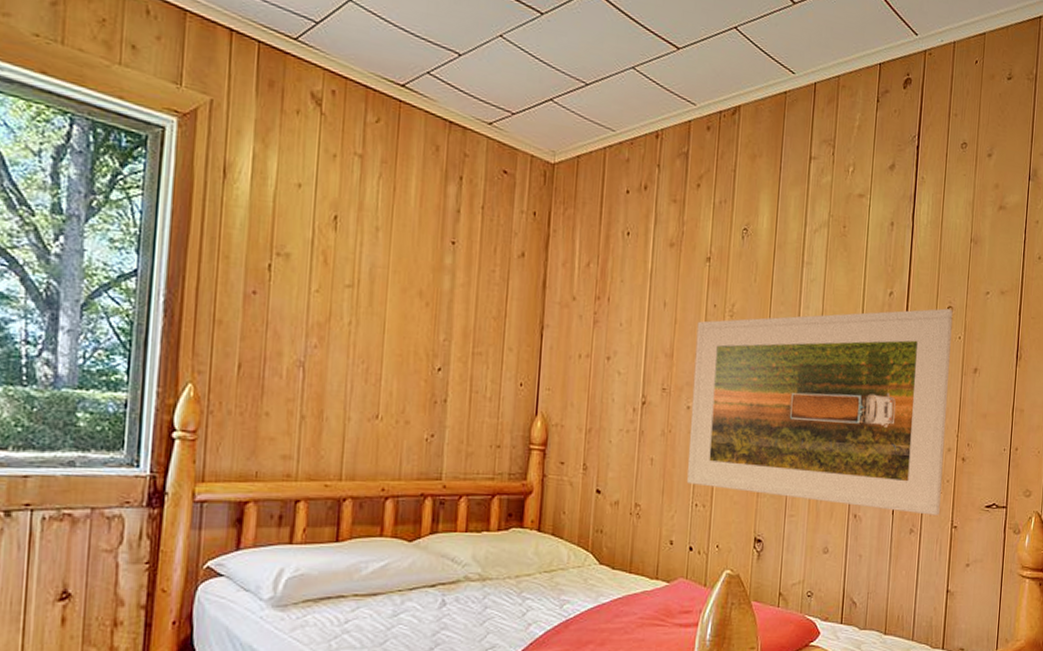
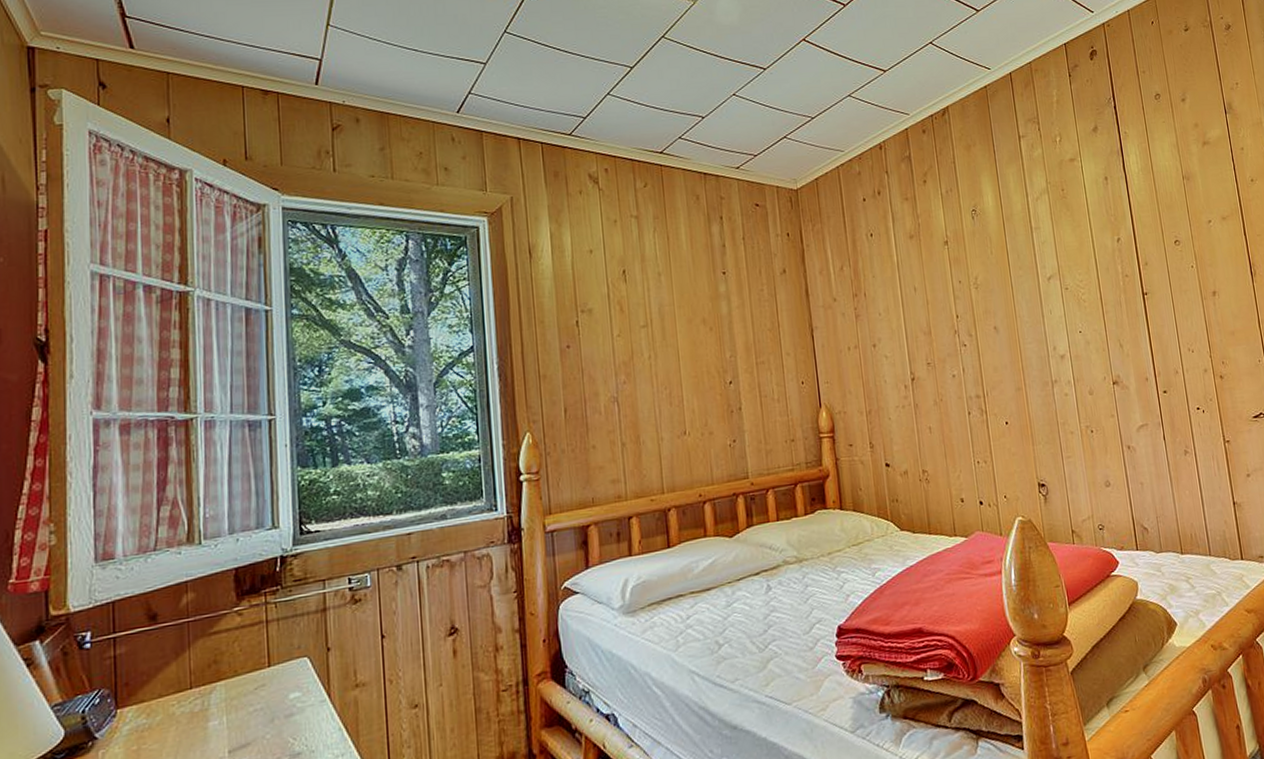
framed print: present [687,308,953,516] -> none [947,243,1210,445]

